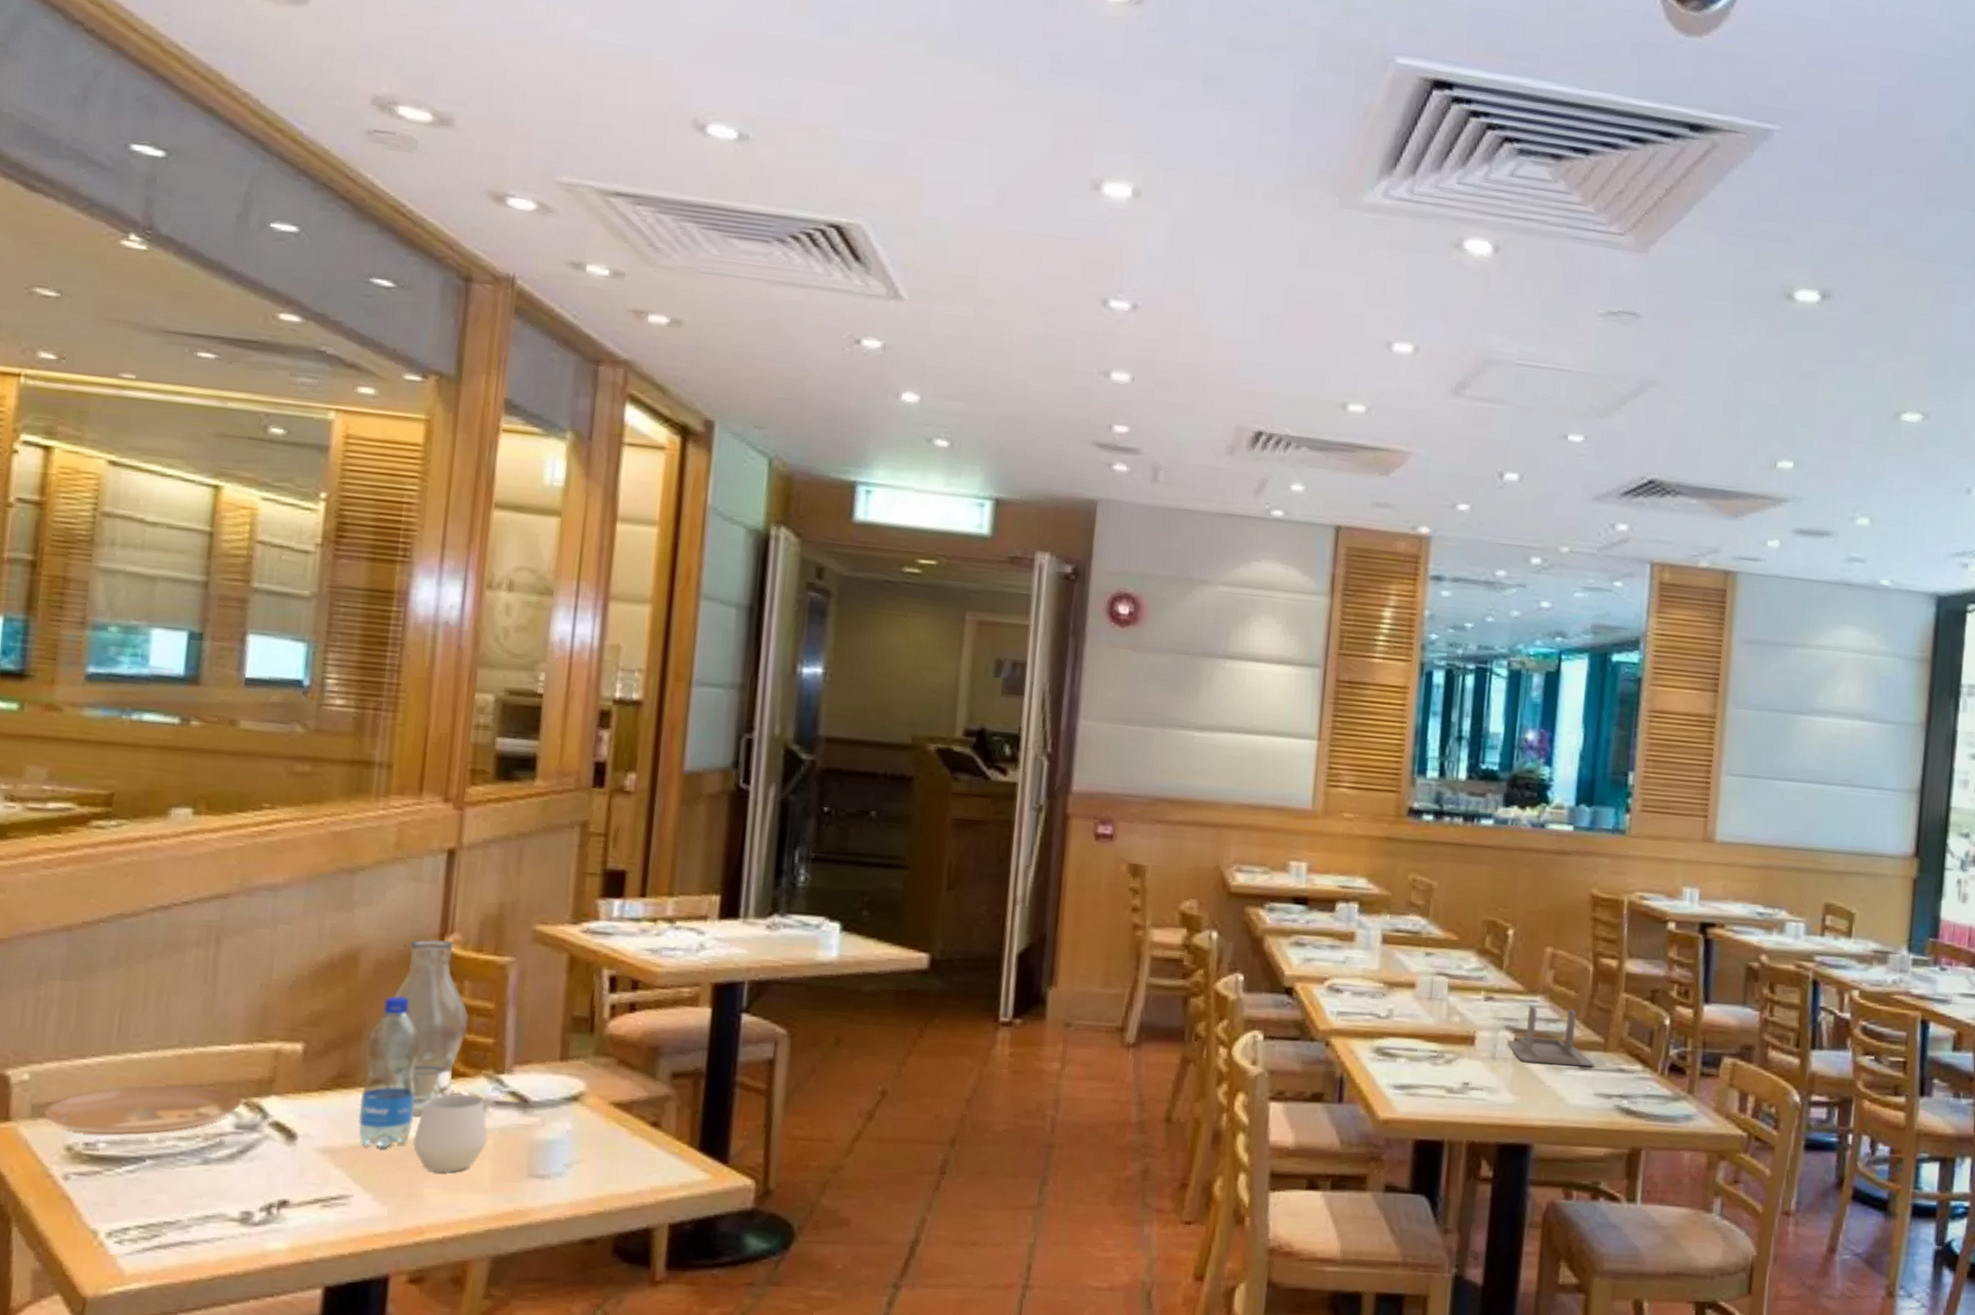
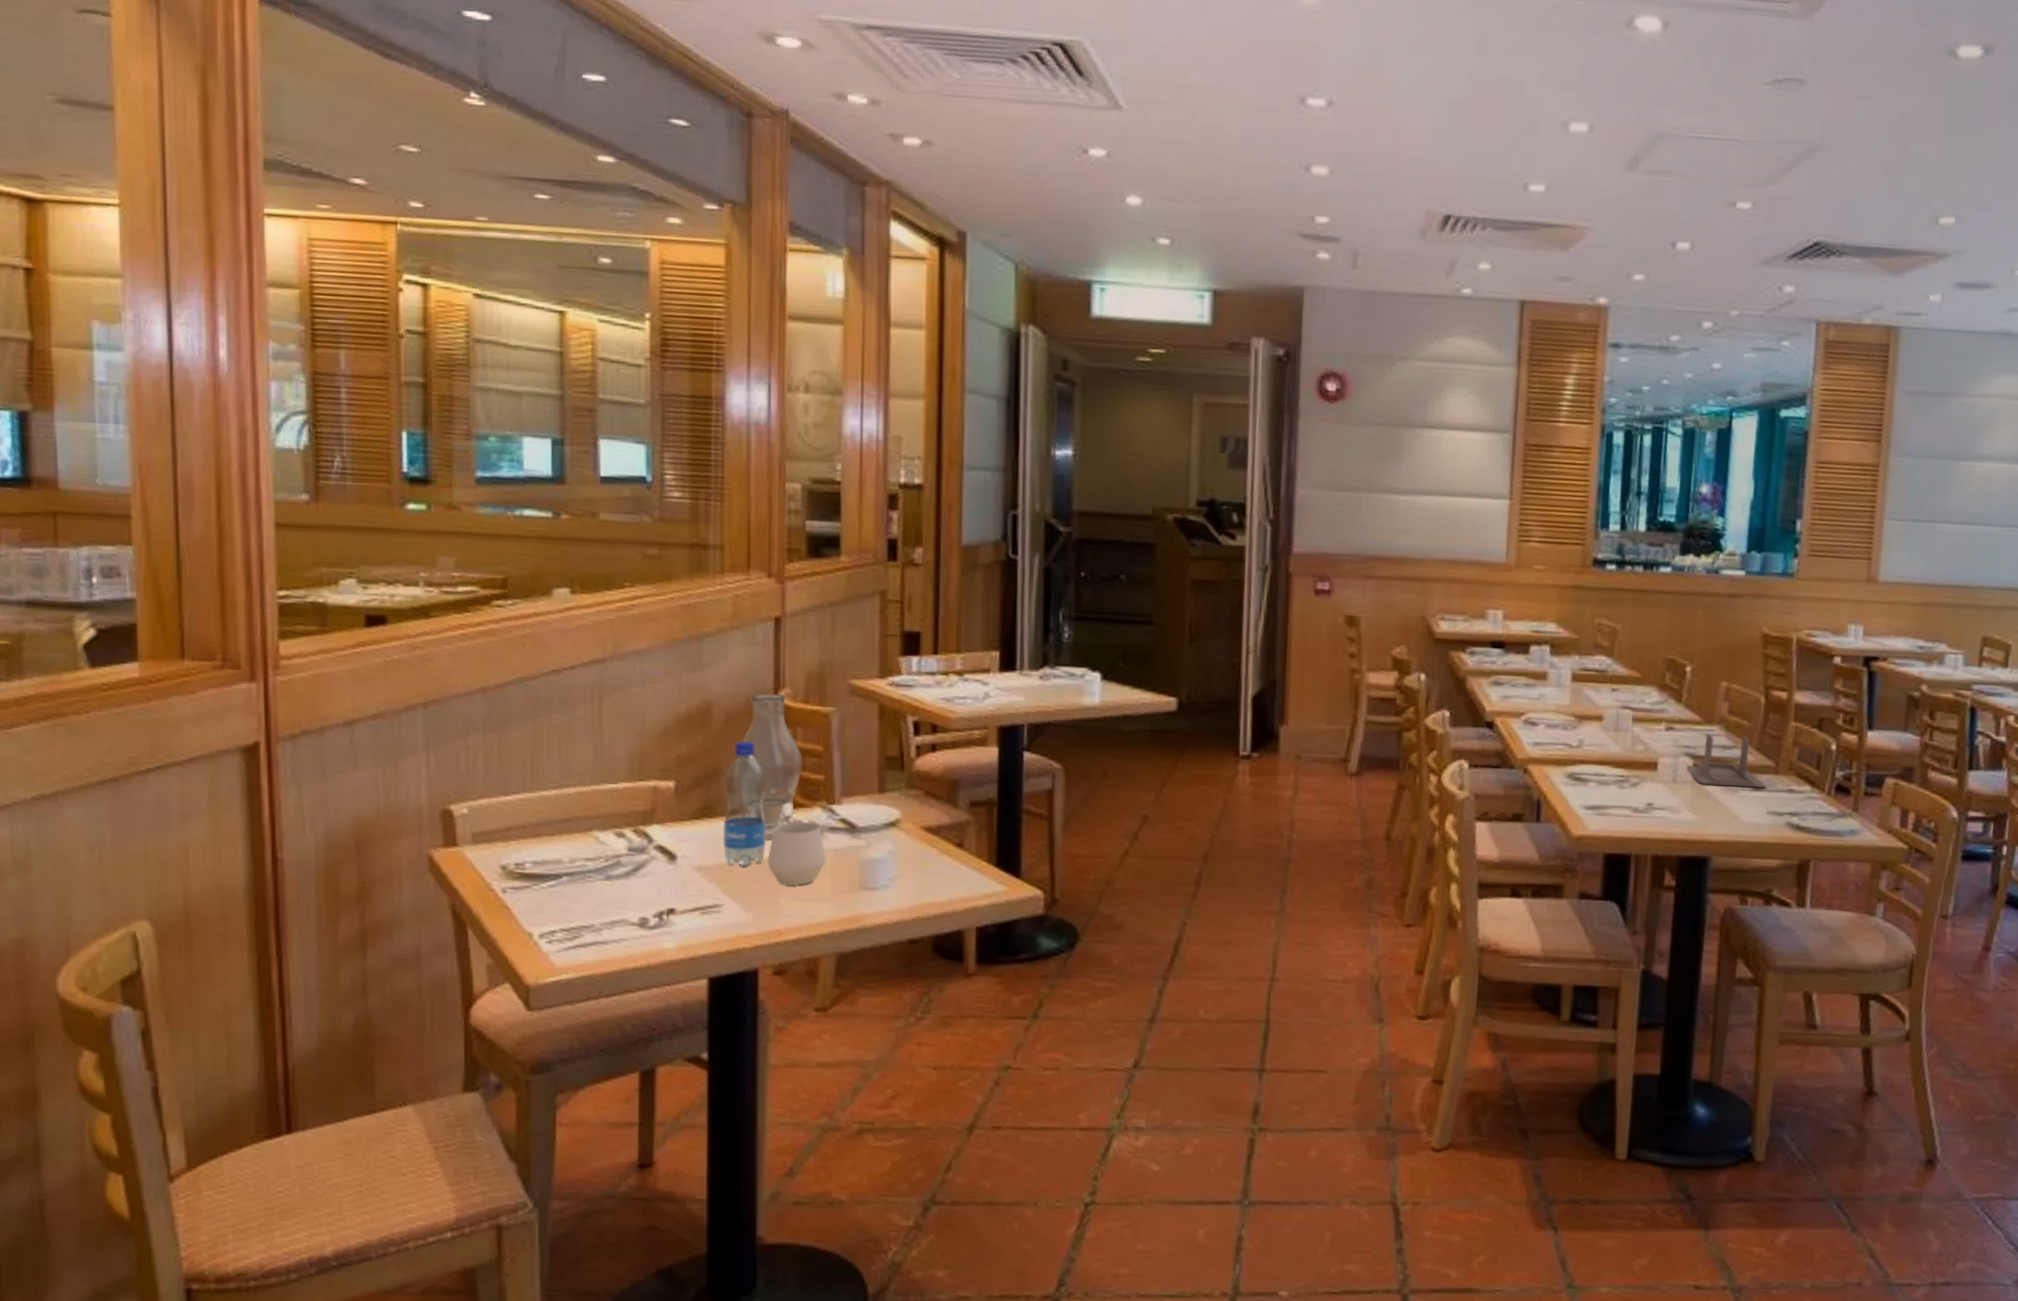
plate: present [43,1085,243,1136] -> none [481,816,632,857]

